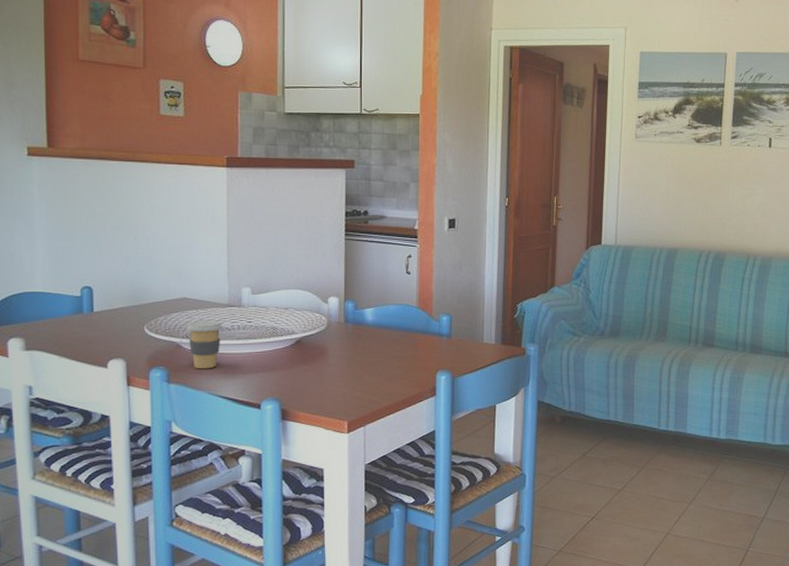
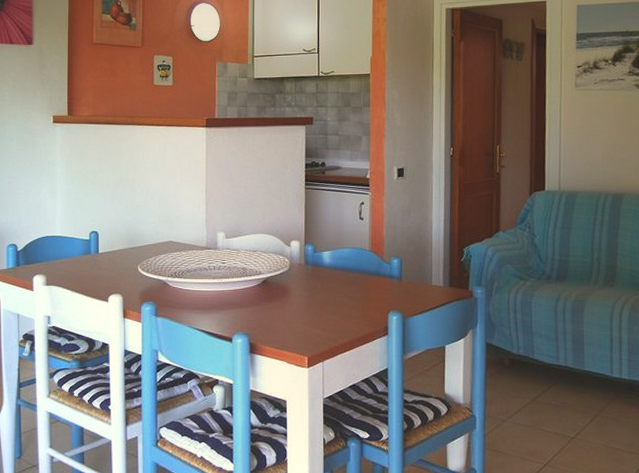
coffee cup: present [186,320,222,369] -> none [172,261,201,305]

